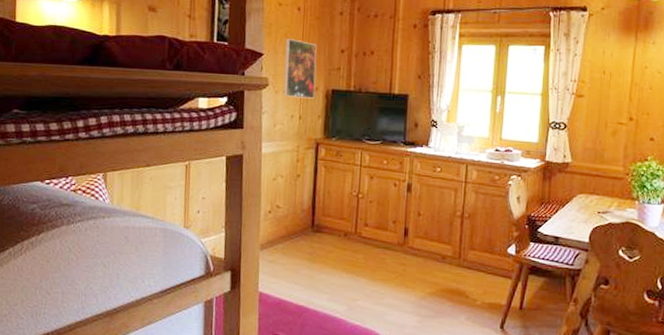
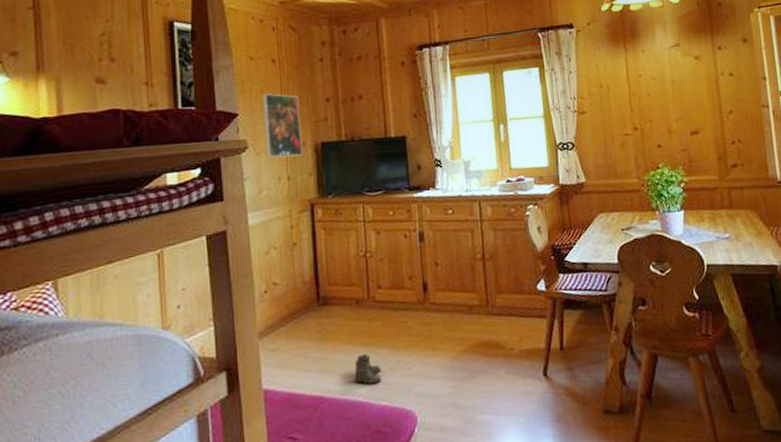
boots: none [335,279,358,305] -> present [354,354,382,385]

